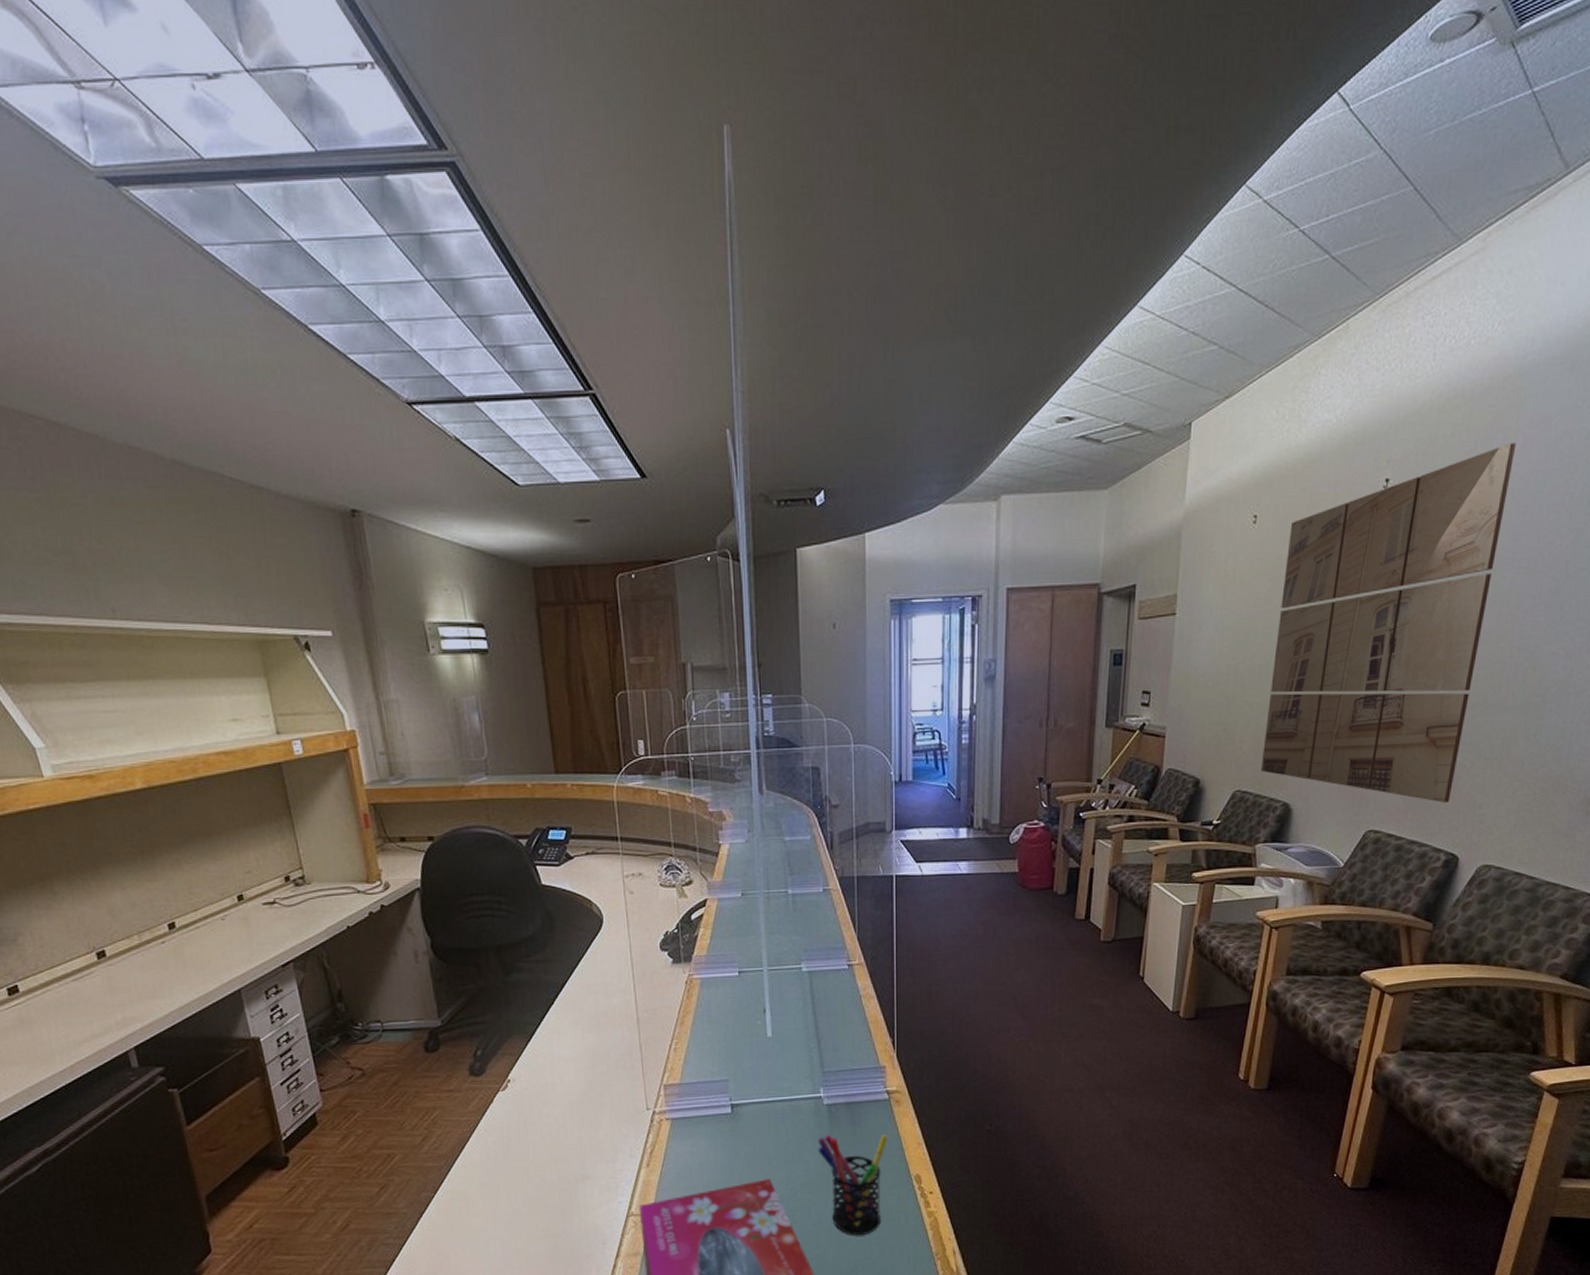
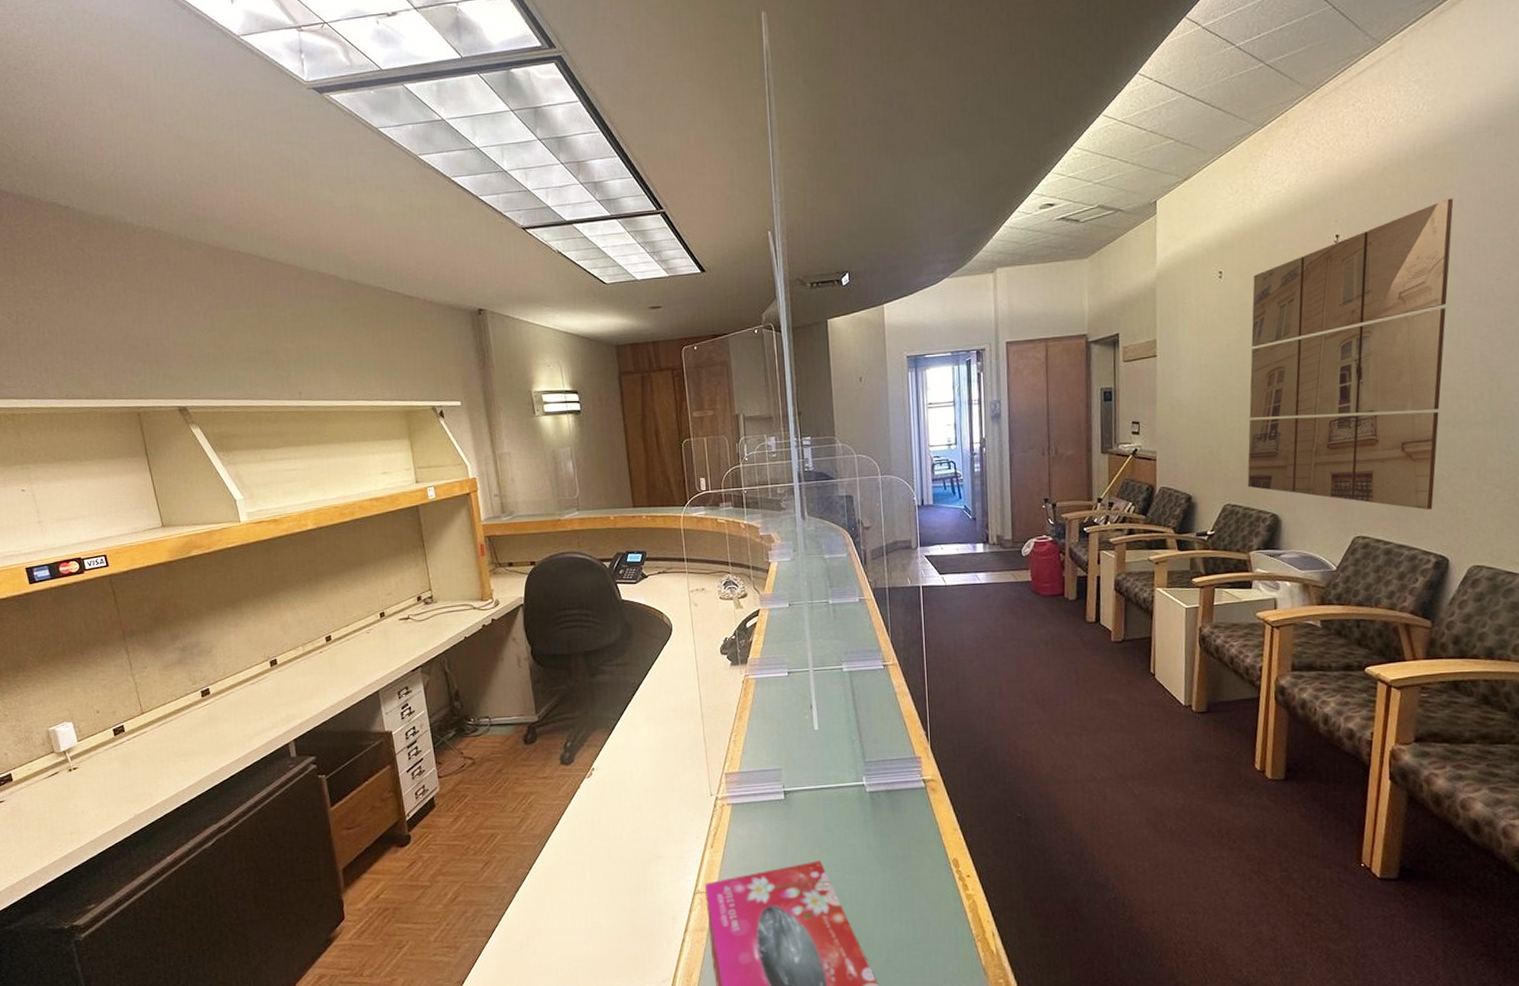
pen holder: present [817,1134,889,1236] -> none [861,820,927,917]

